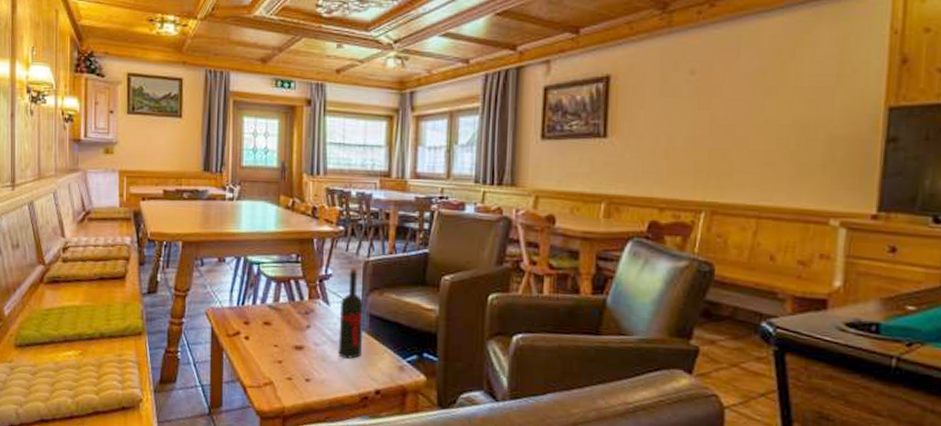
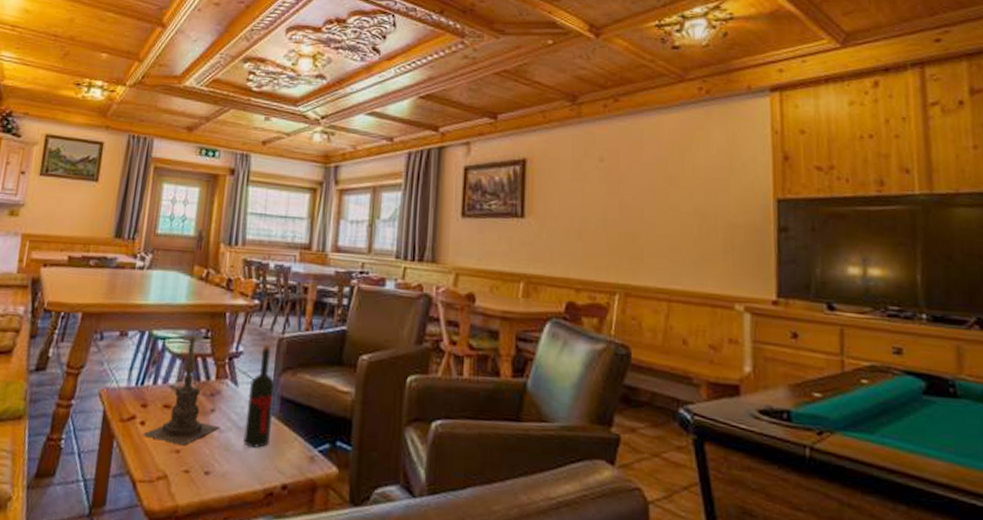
candle holder: none [248,247,317,357] -> present [143,321,221,446]

